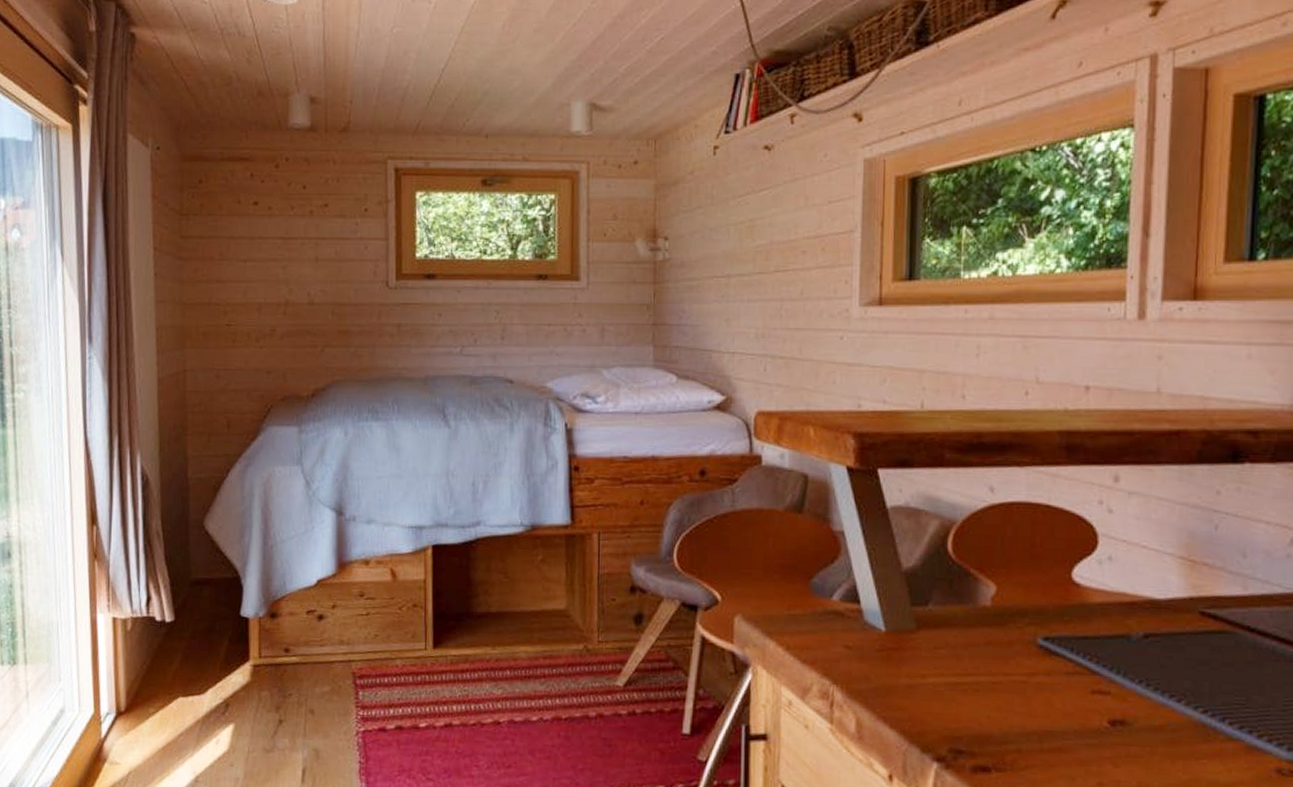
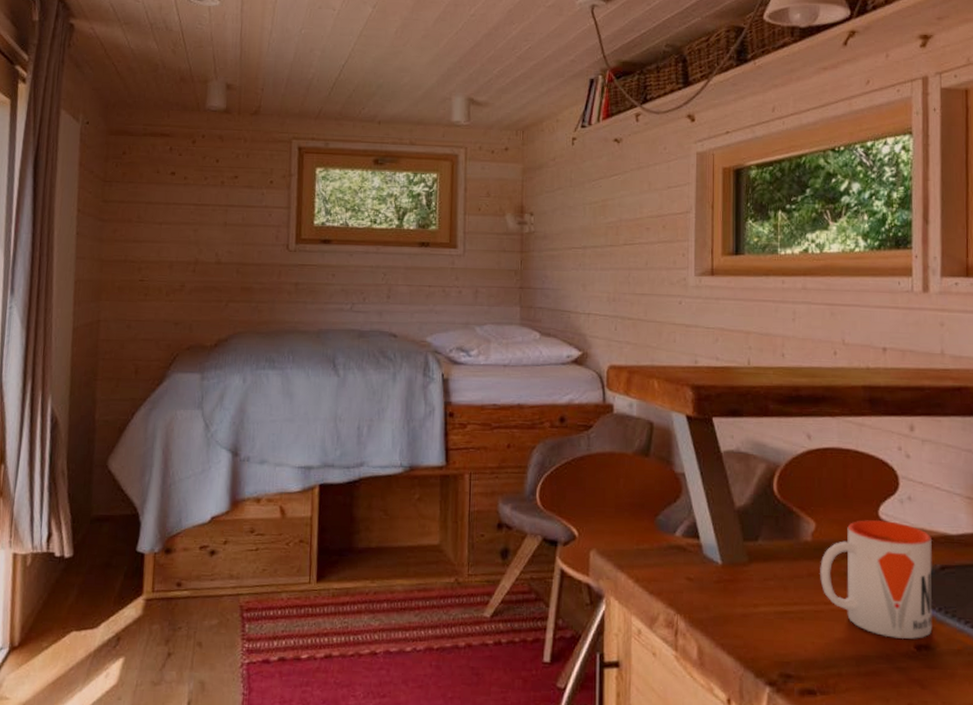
mug: none [1000,582,1134,714] -> present [820,519,933,640]

